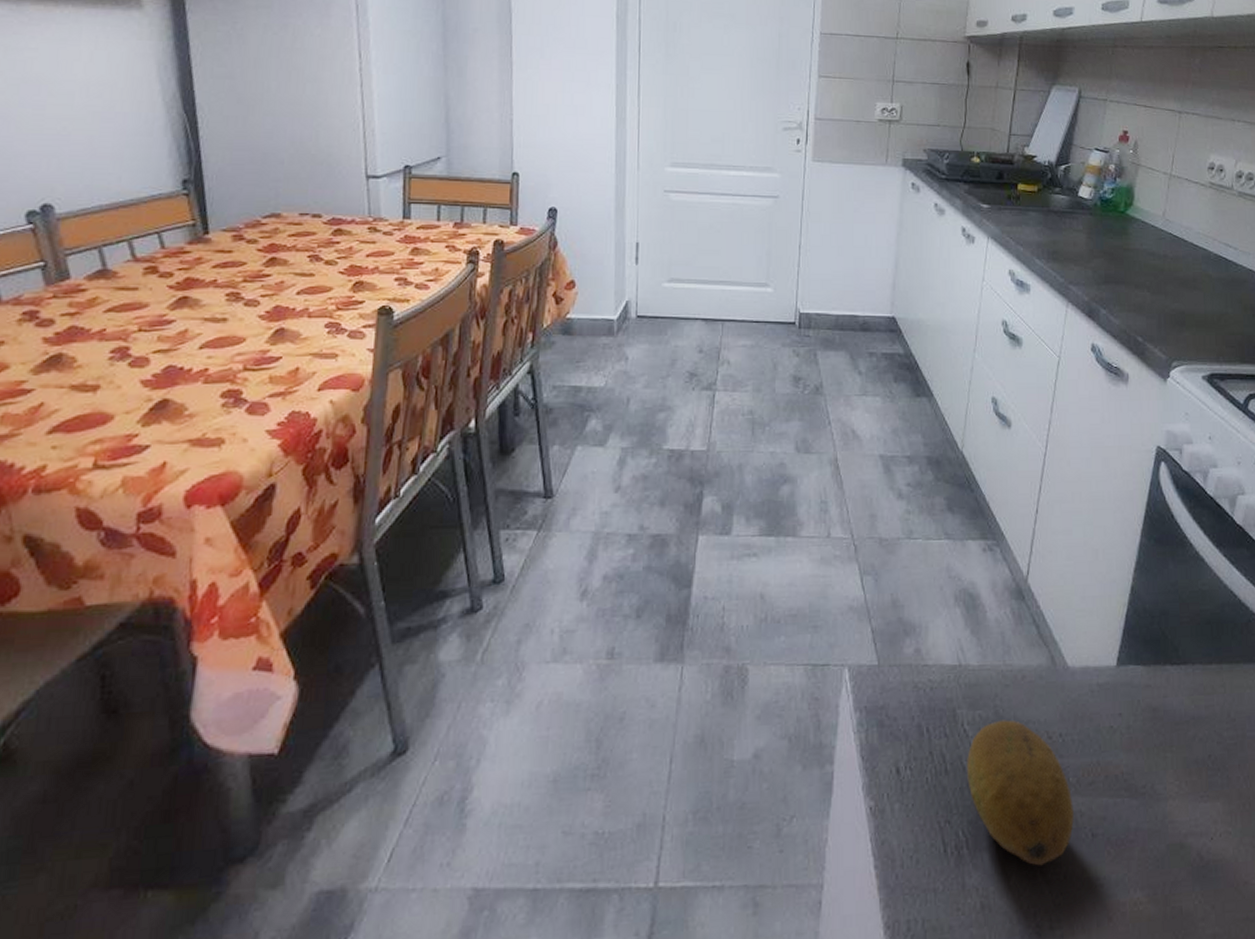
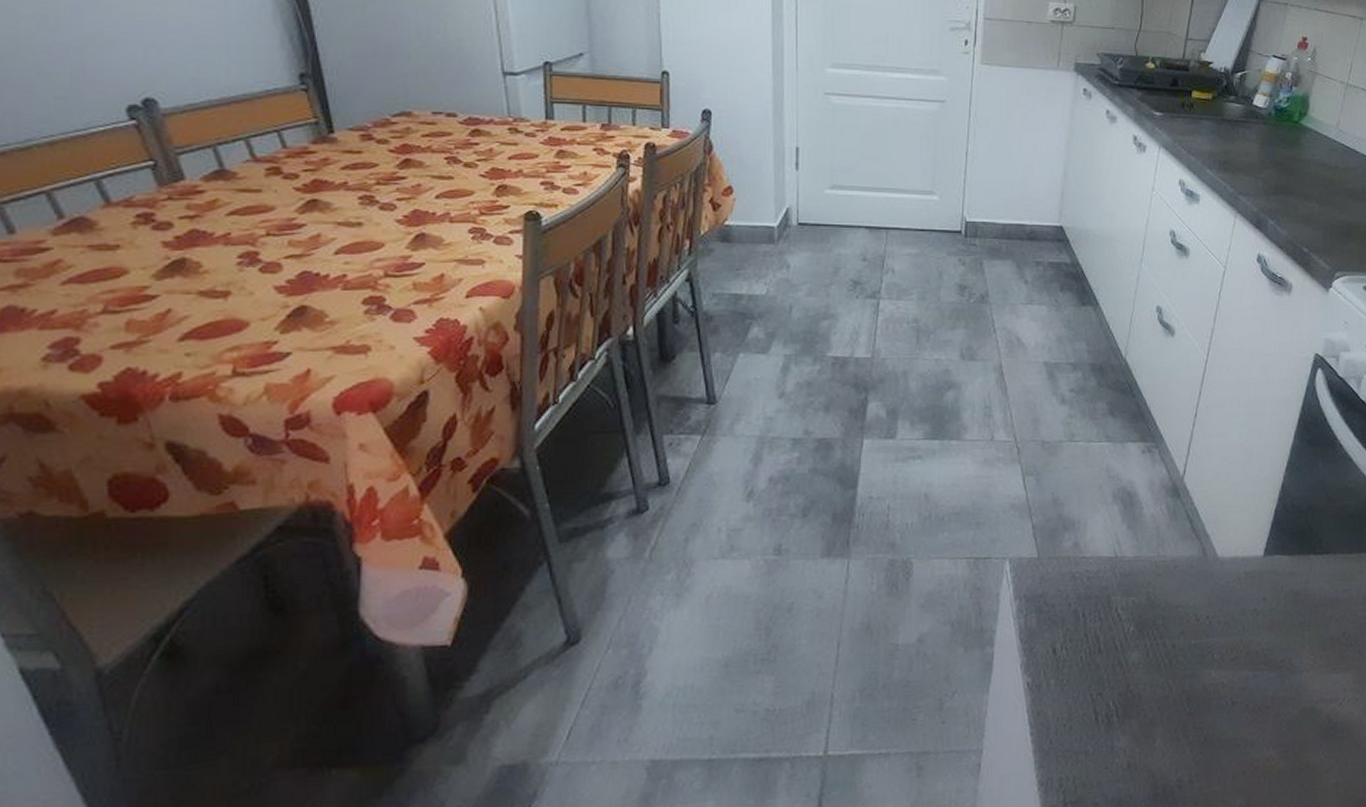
fruit: present [967,719,1074,866] -> none [1119,605,1216,730]

